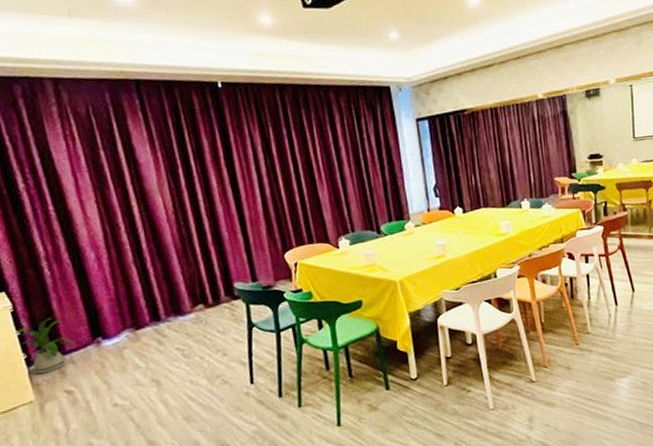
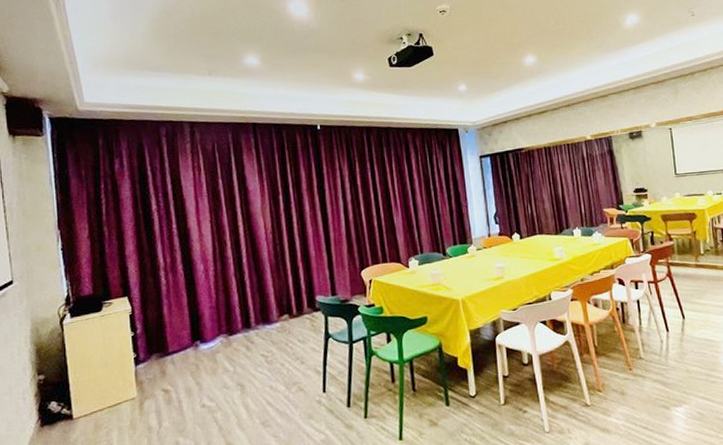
house plant: present [15,318,77,375] -> none [130,321,178,373]

